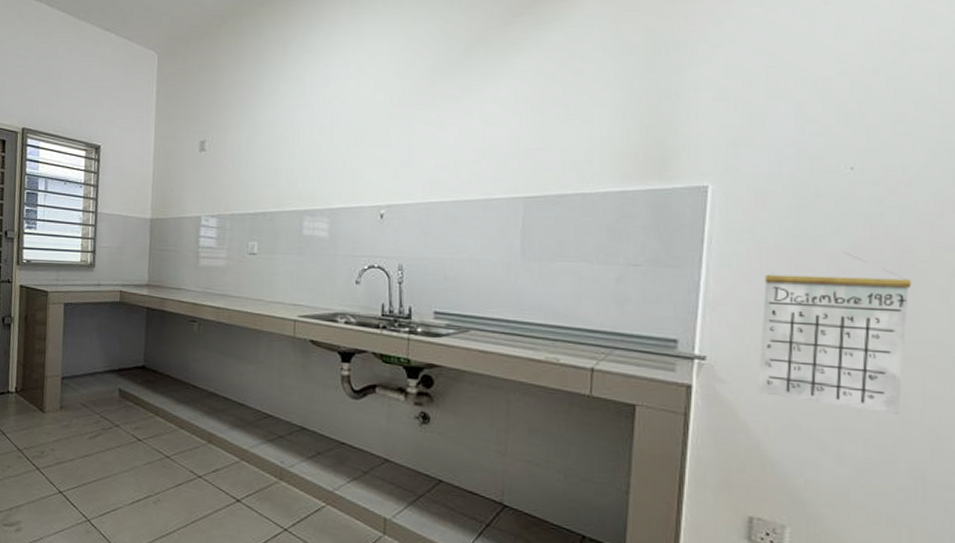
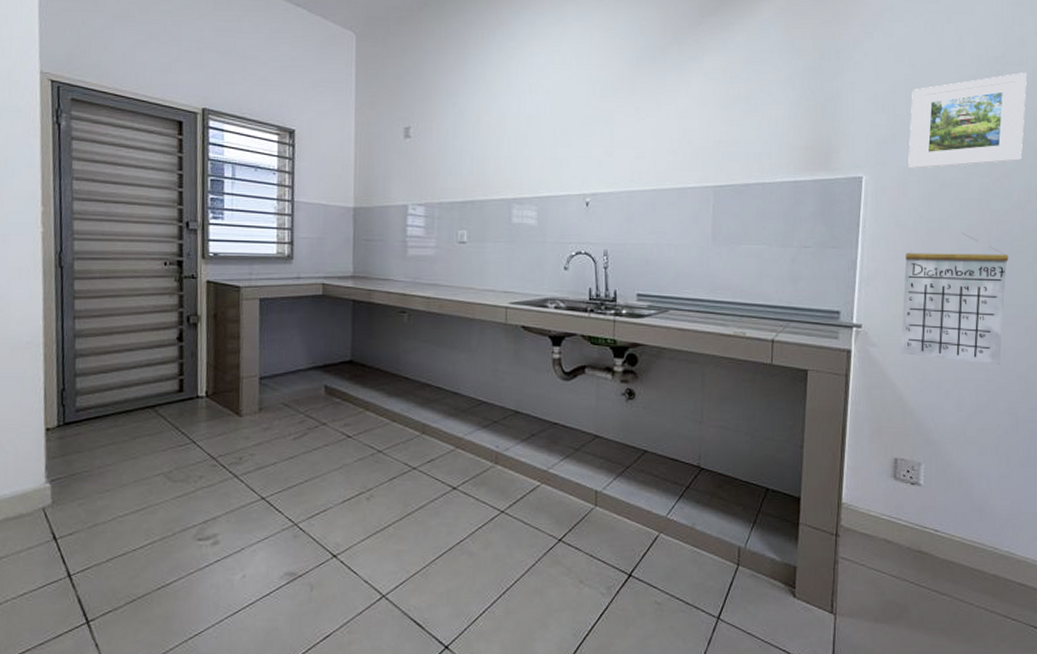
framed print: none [769,58,939,176] -> present [908,73,1028,169]

